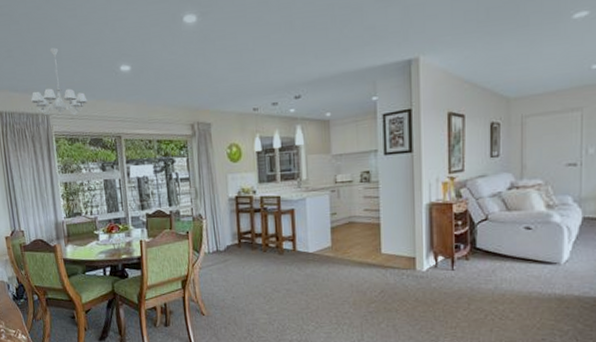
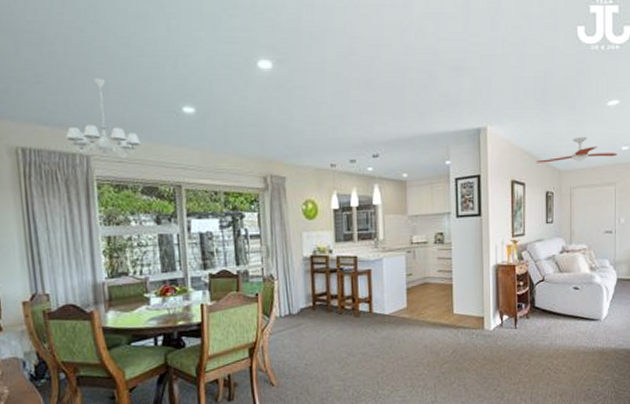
ceiling fan: none [477,56,585,92] -> present [535,136,617,163]

